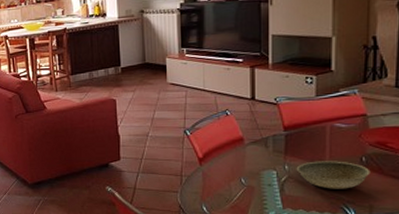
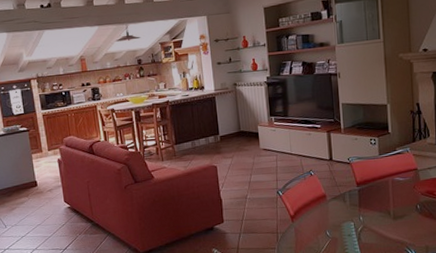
bowl: present [296,161,371,189] -> none [368,209,424,235]

